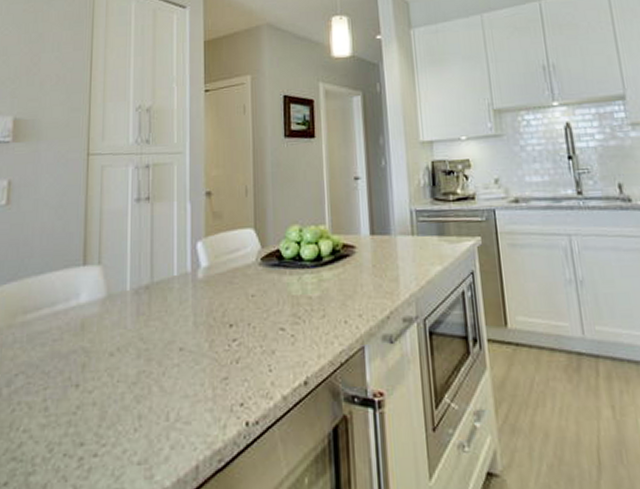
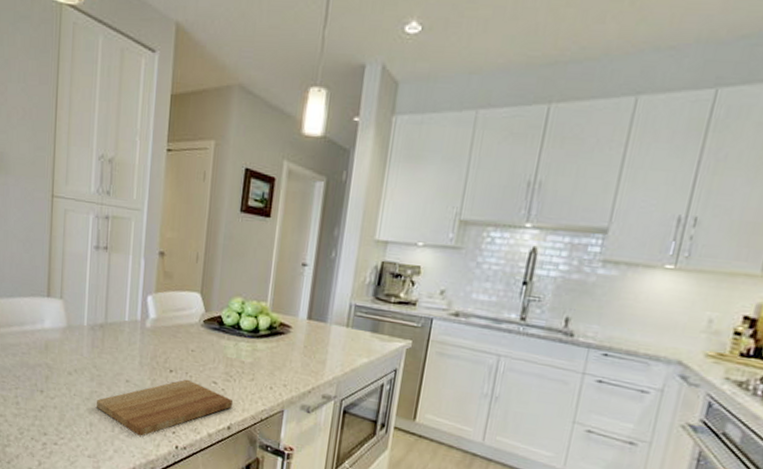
cutting board: none [146,331,305,419] -> present [97,379,232,436]

